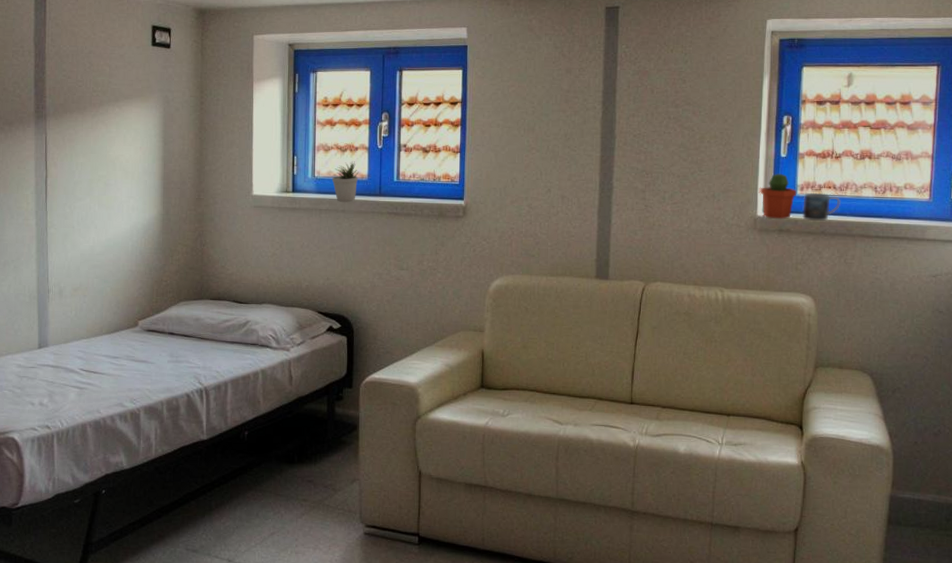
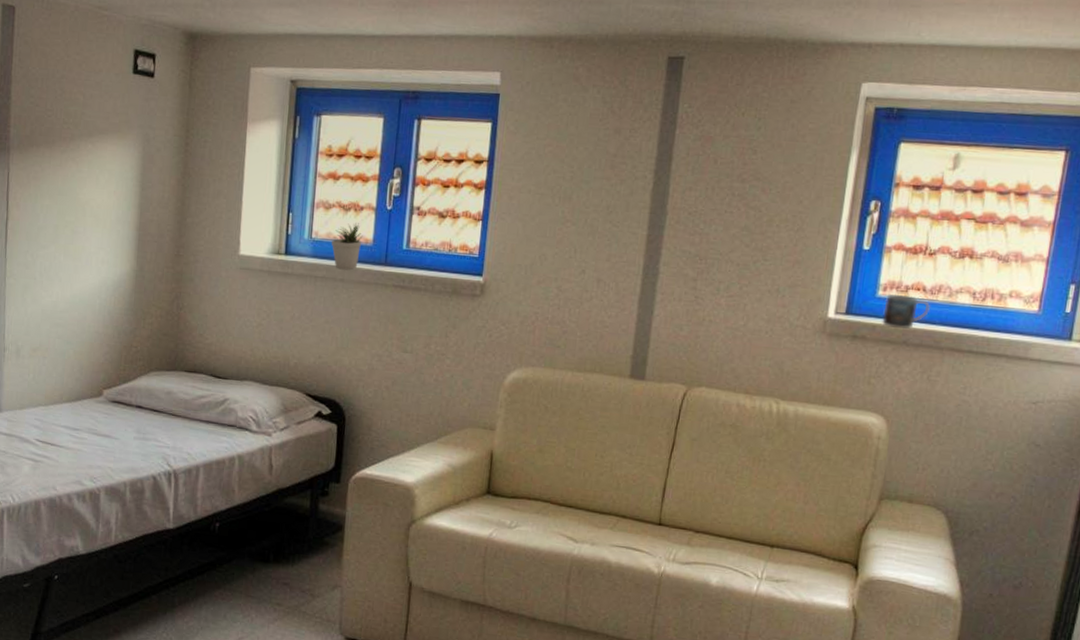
succulent plant: present [761,173,796,220] -> none [835,268,878,324]

